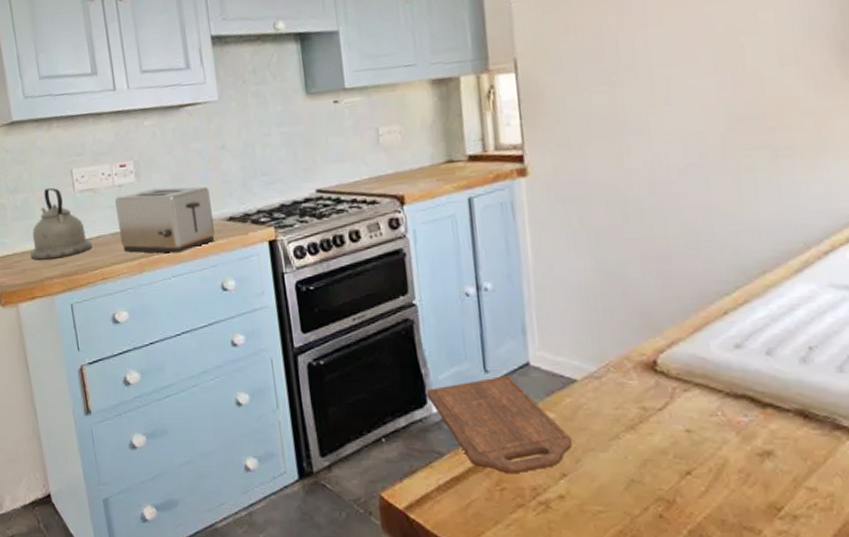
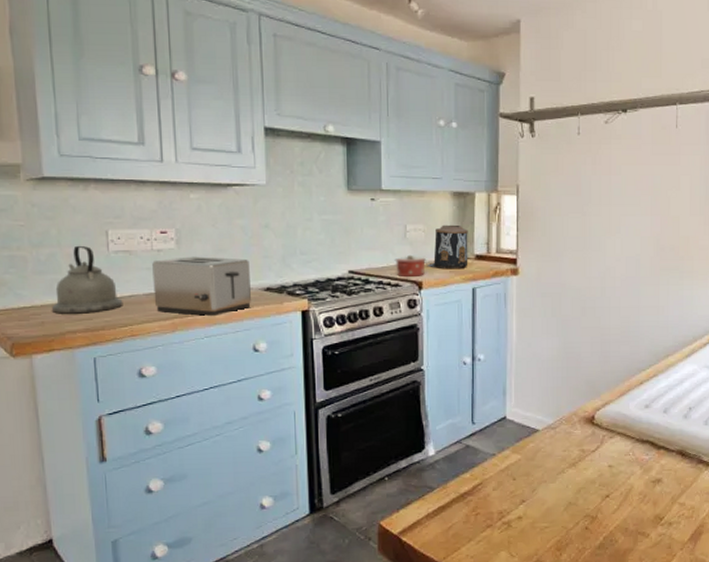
casserole: none [368,163,407,193] -> present [394,254,427,278]
canister: none [408,120,460,178] -> present [427,224,468,270]
cutting board: present [426,376,572,474] -> none [425,427,531,502]

